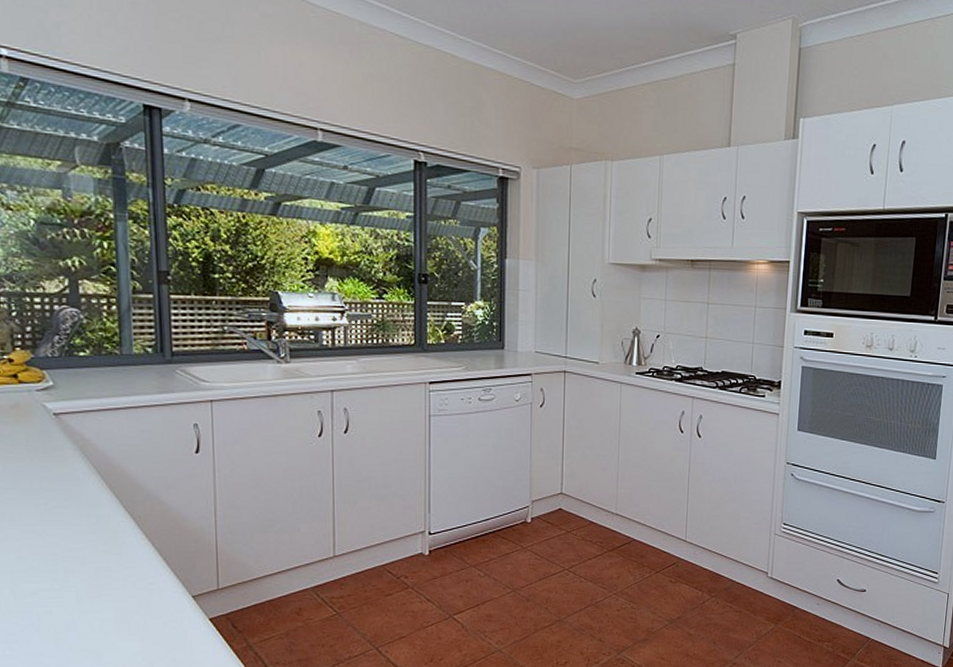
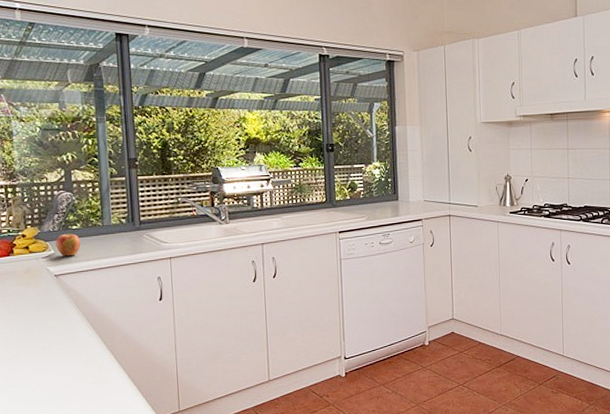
apple: none [55,360,90,391] -> present [56,232,81,257]

